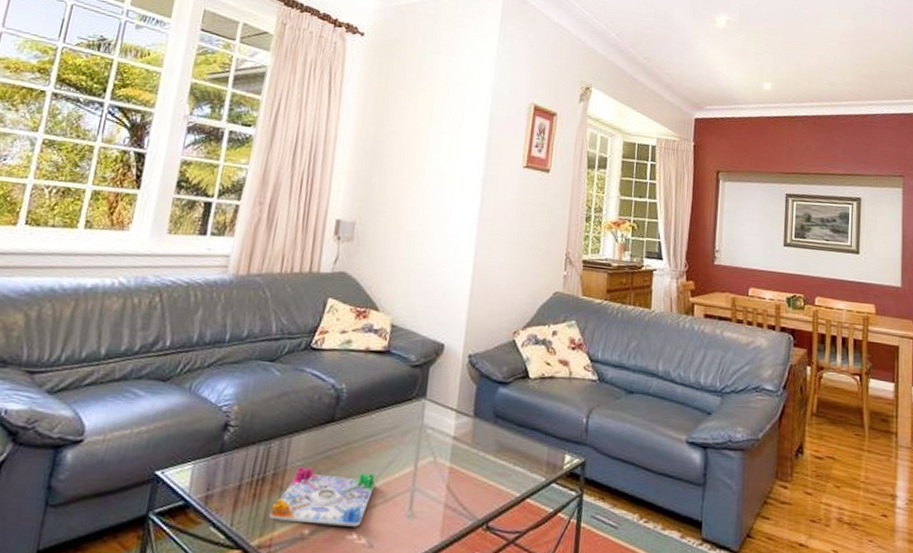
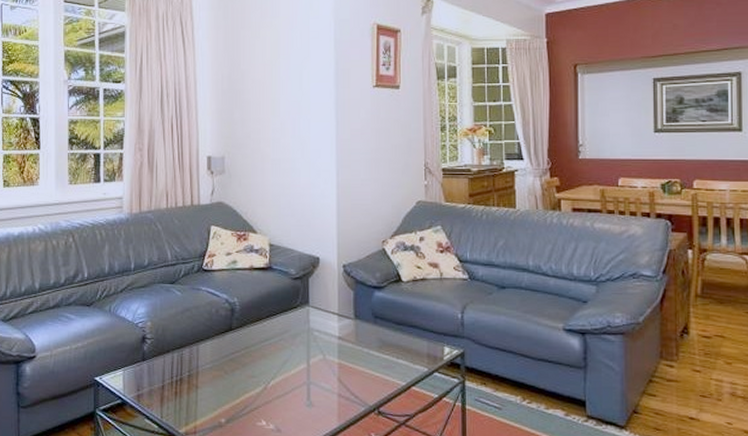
board game: present [269,466,376,527] -> none [190,368,275,415]

